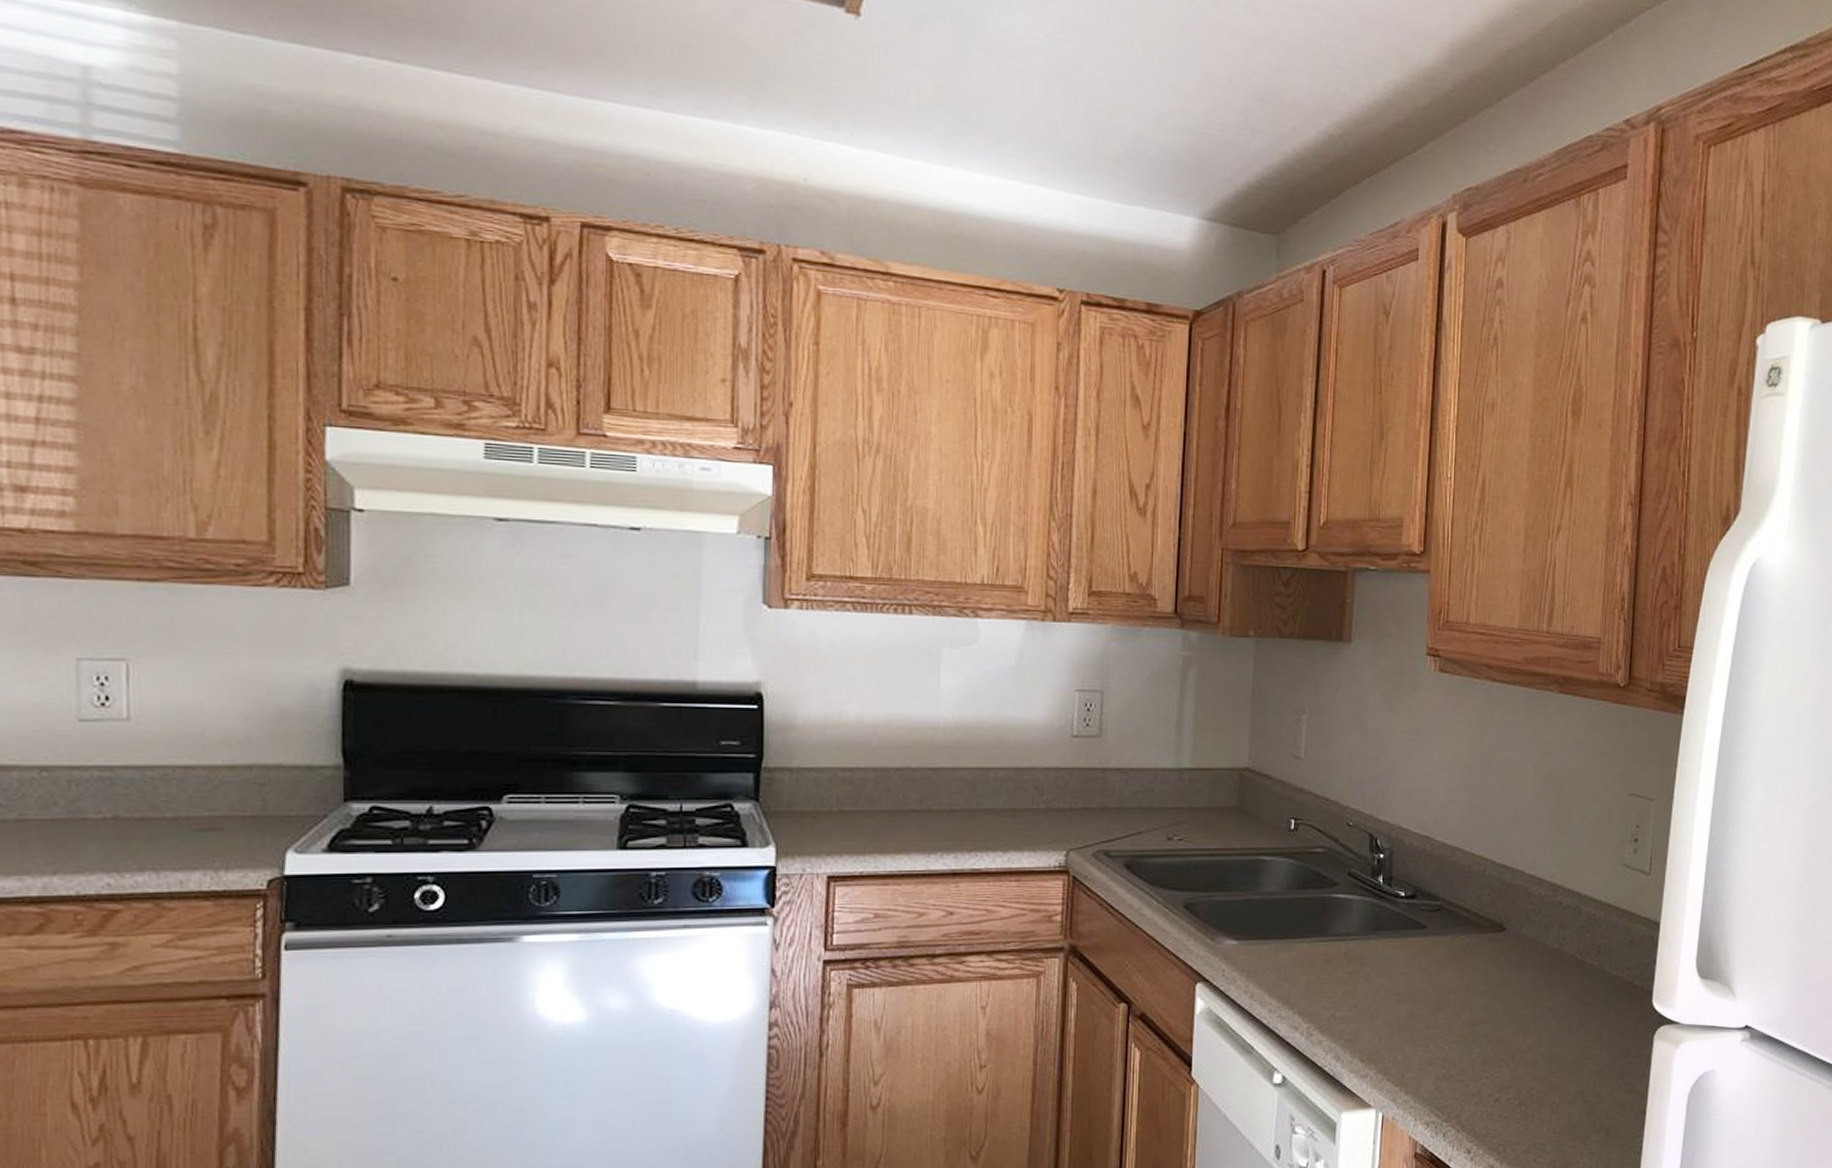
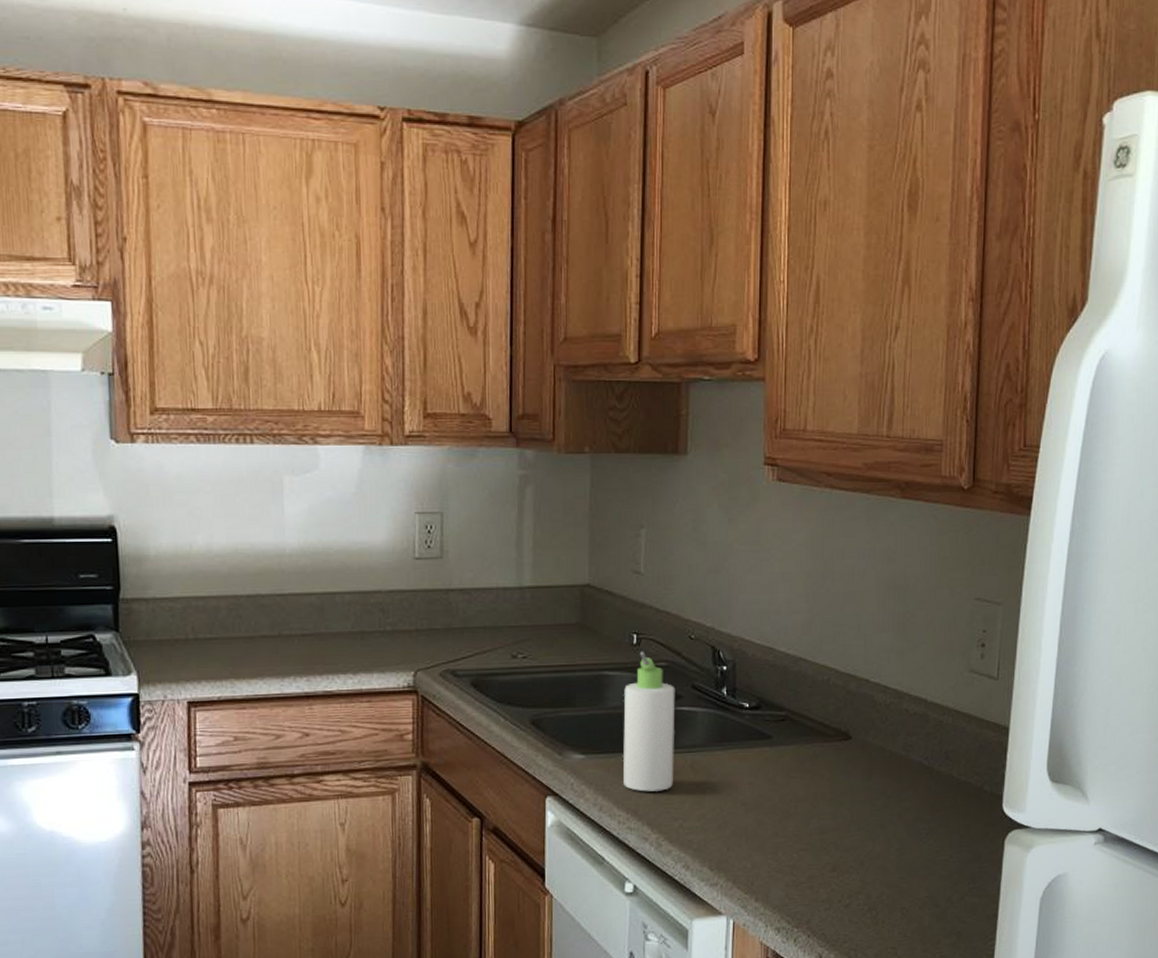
bottle: none [1276,836,1332,980] -> present [623,651,675,792]

